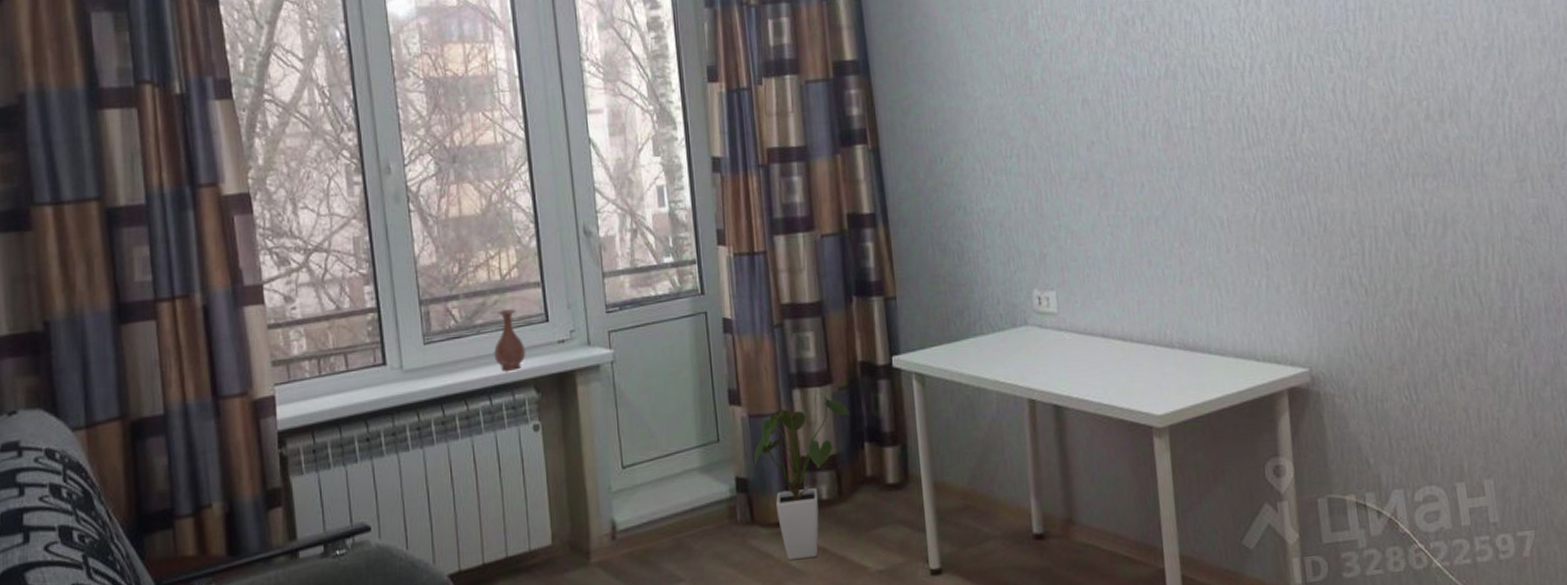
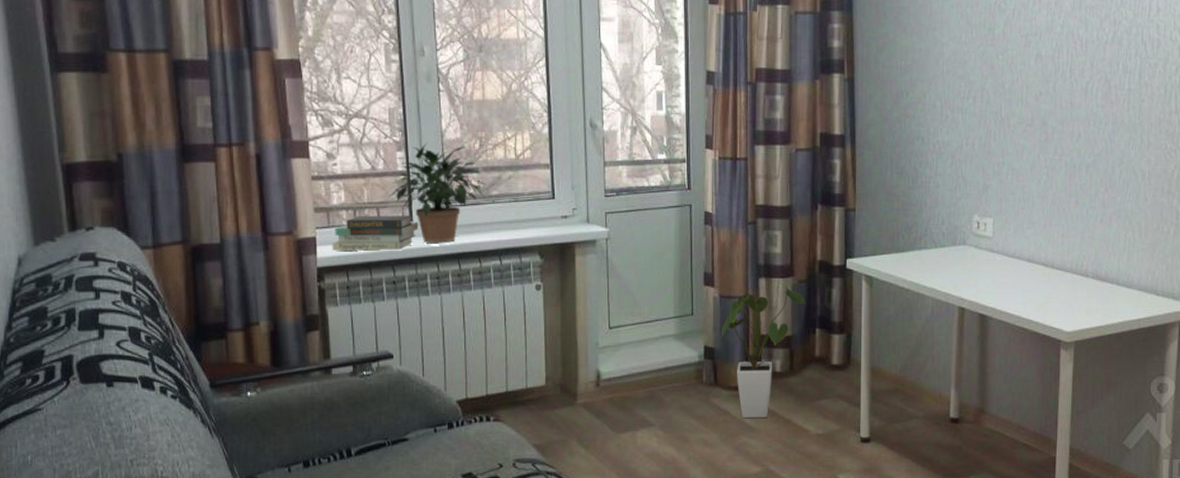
books: none [294,358,394,409] -> present [332,215,419,251]
potted plant: none [357,271,470,390] -> present [388,143,487,244]
vase: present [494,309,526,371] -> none [506,185,533,237]

